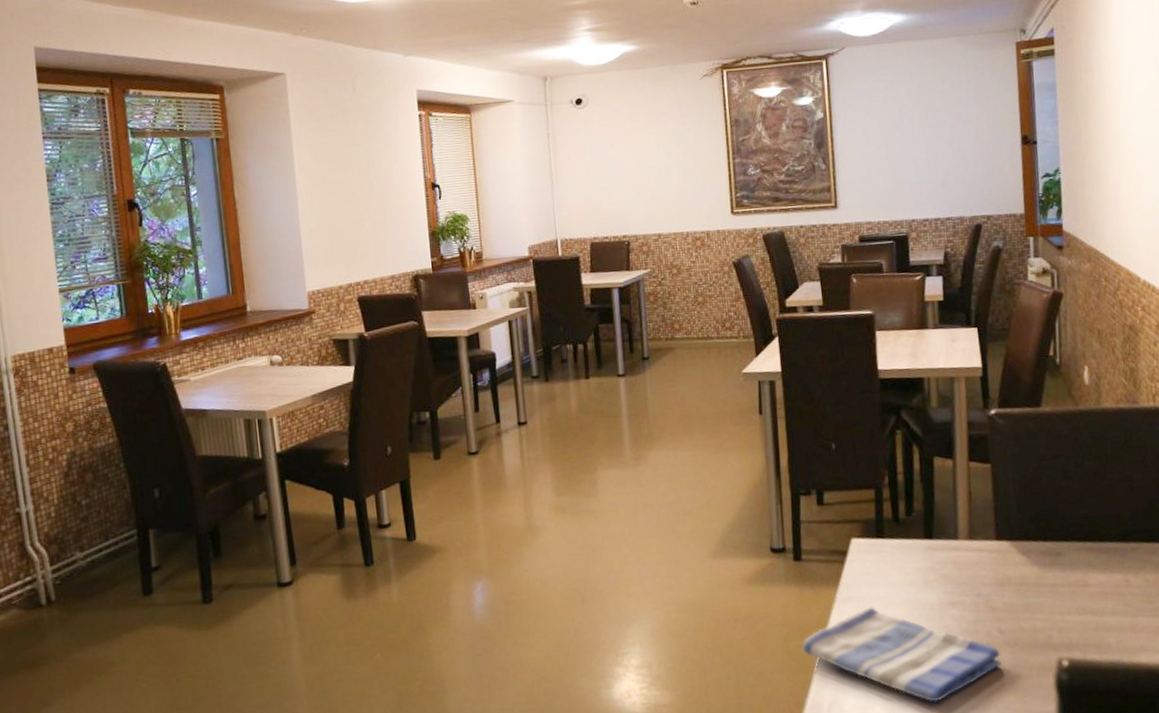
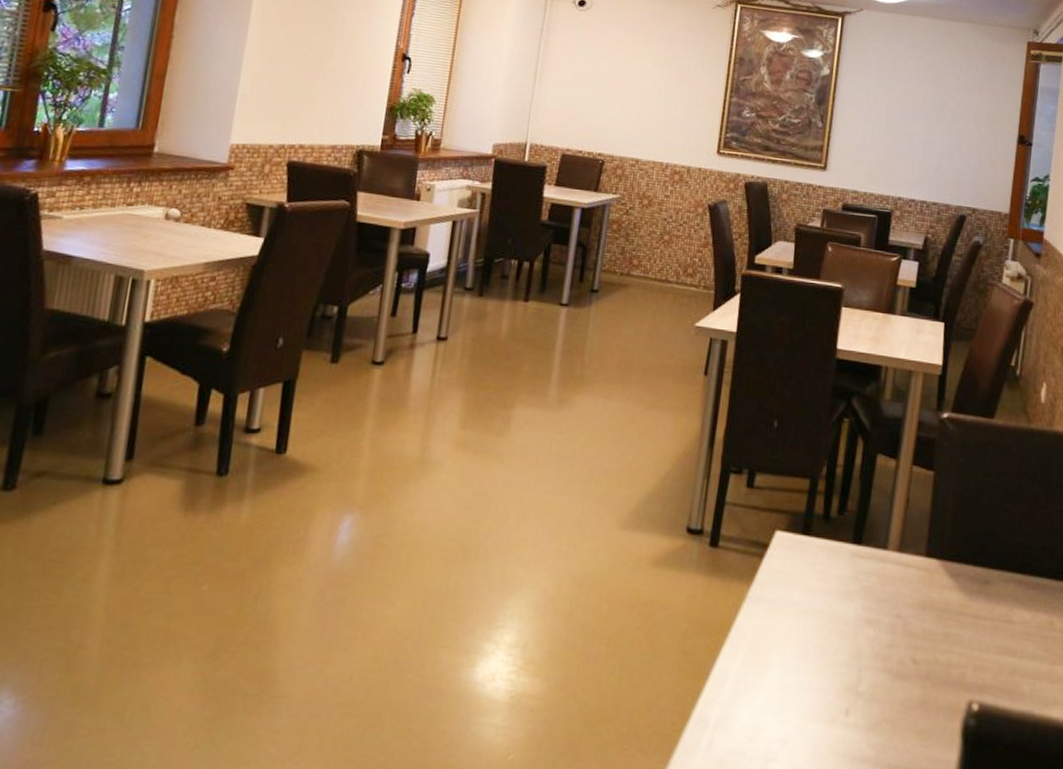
dish towel: present [801,607,1001,703] -> none [699,612,910,734]

